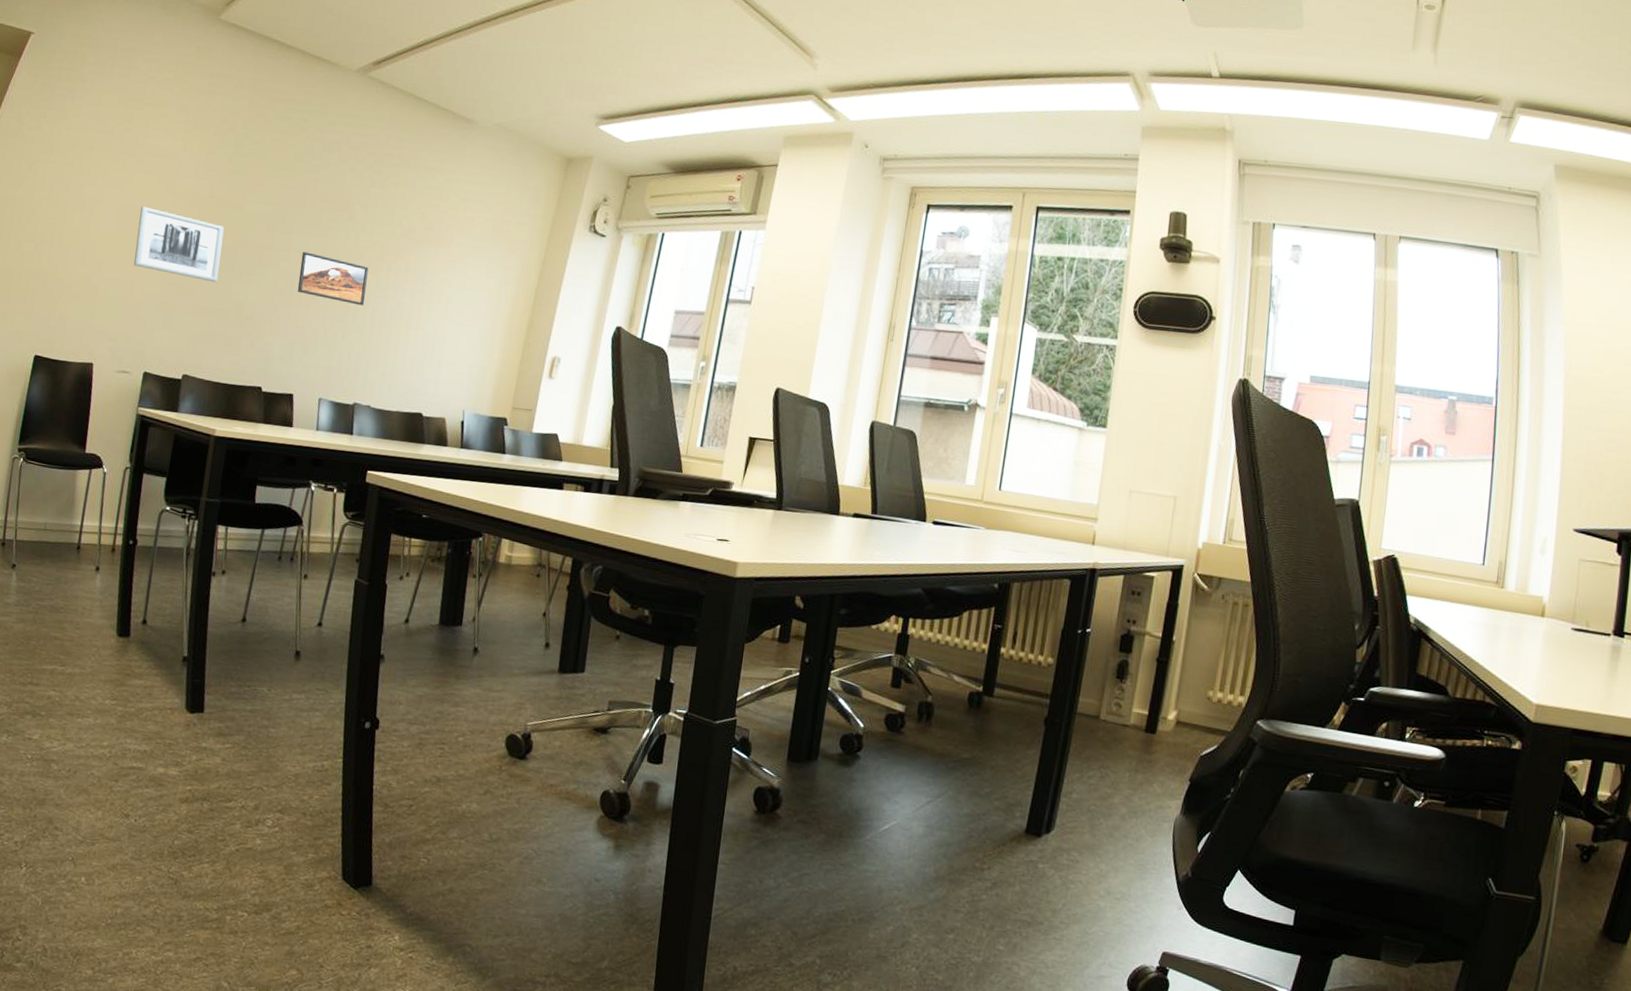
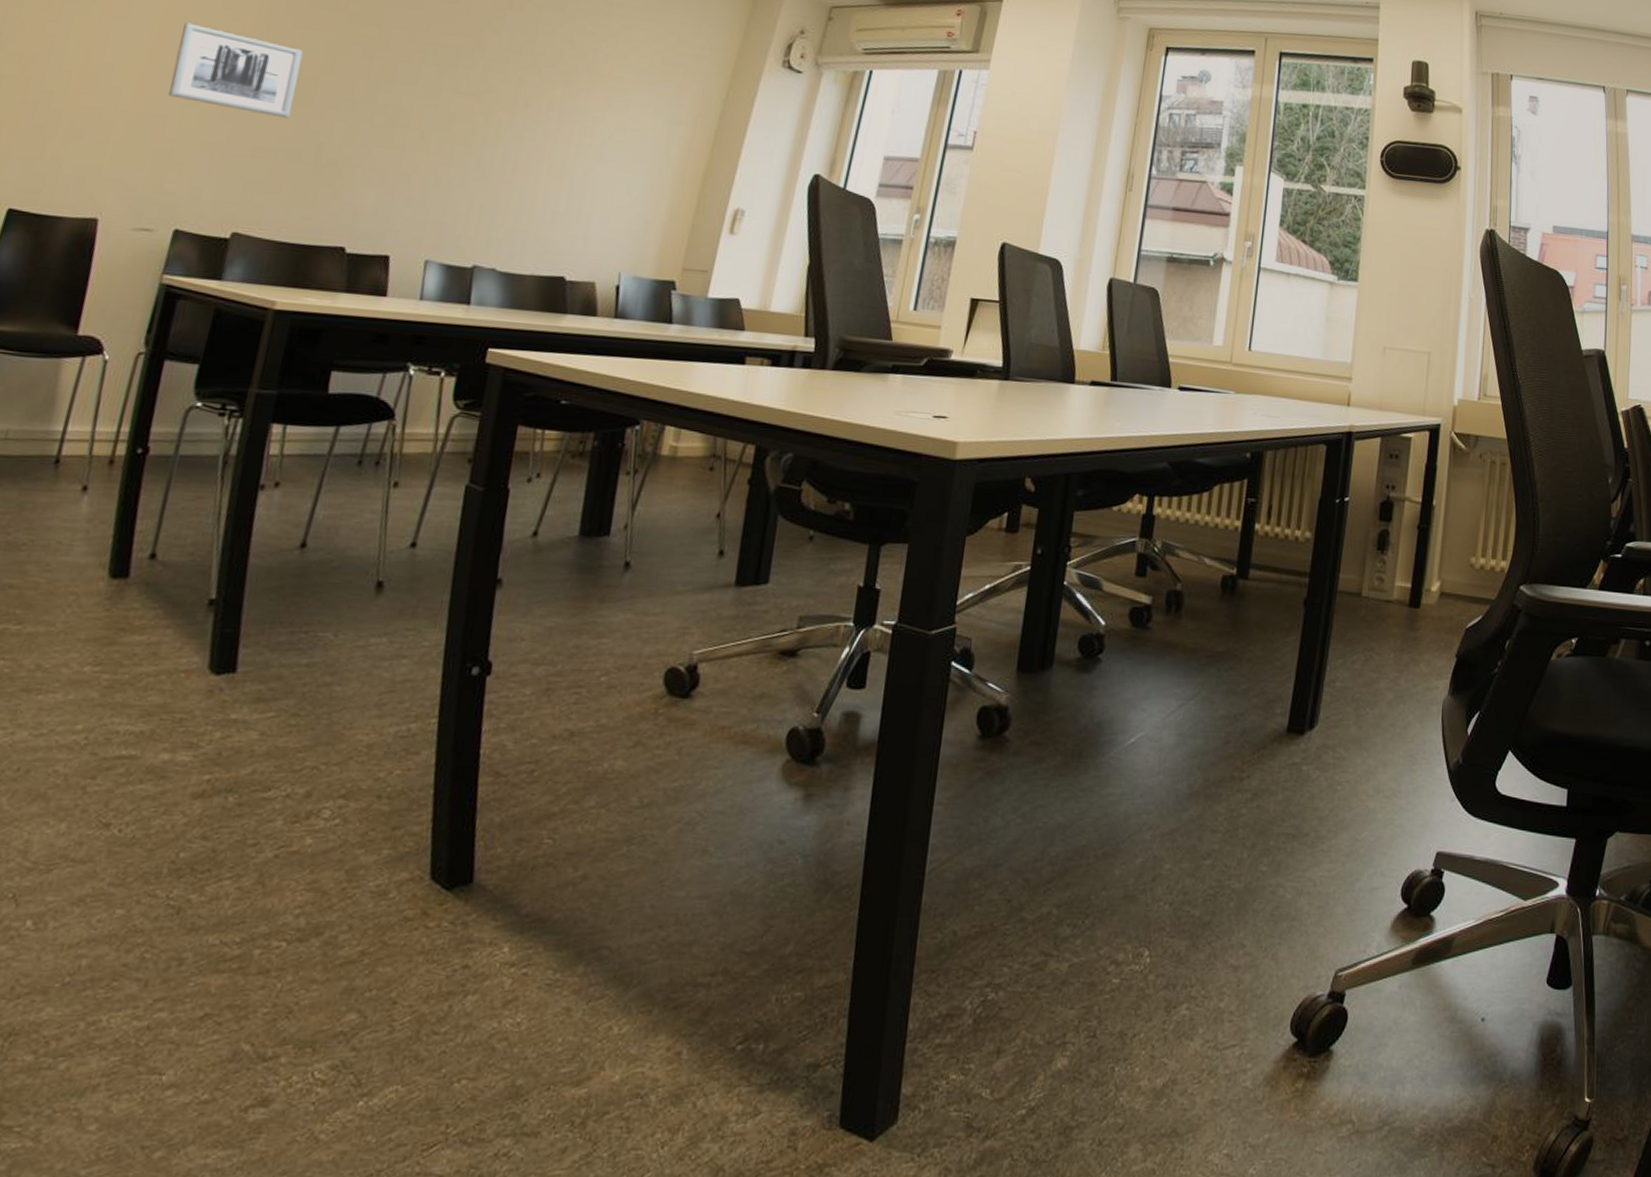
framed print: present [297,251,369,306] -> none [401,82,500,149]

